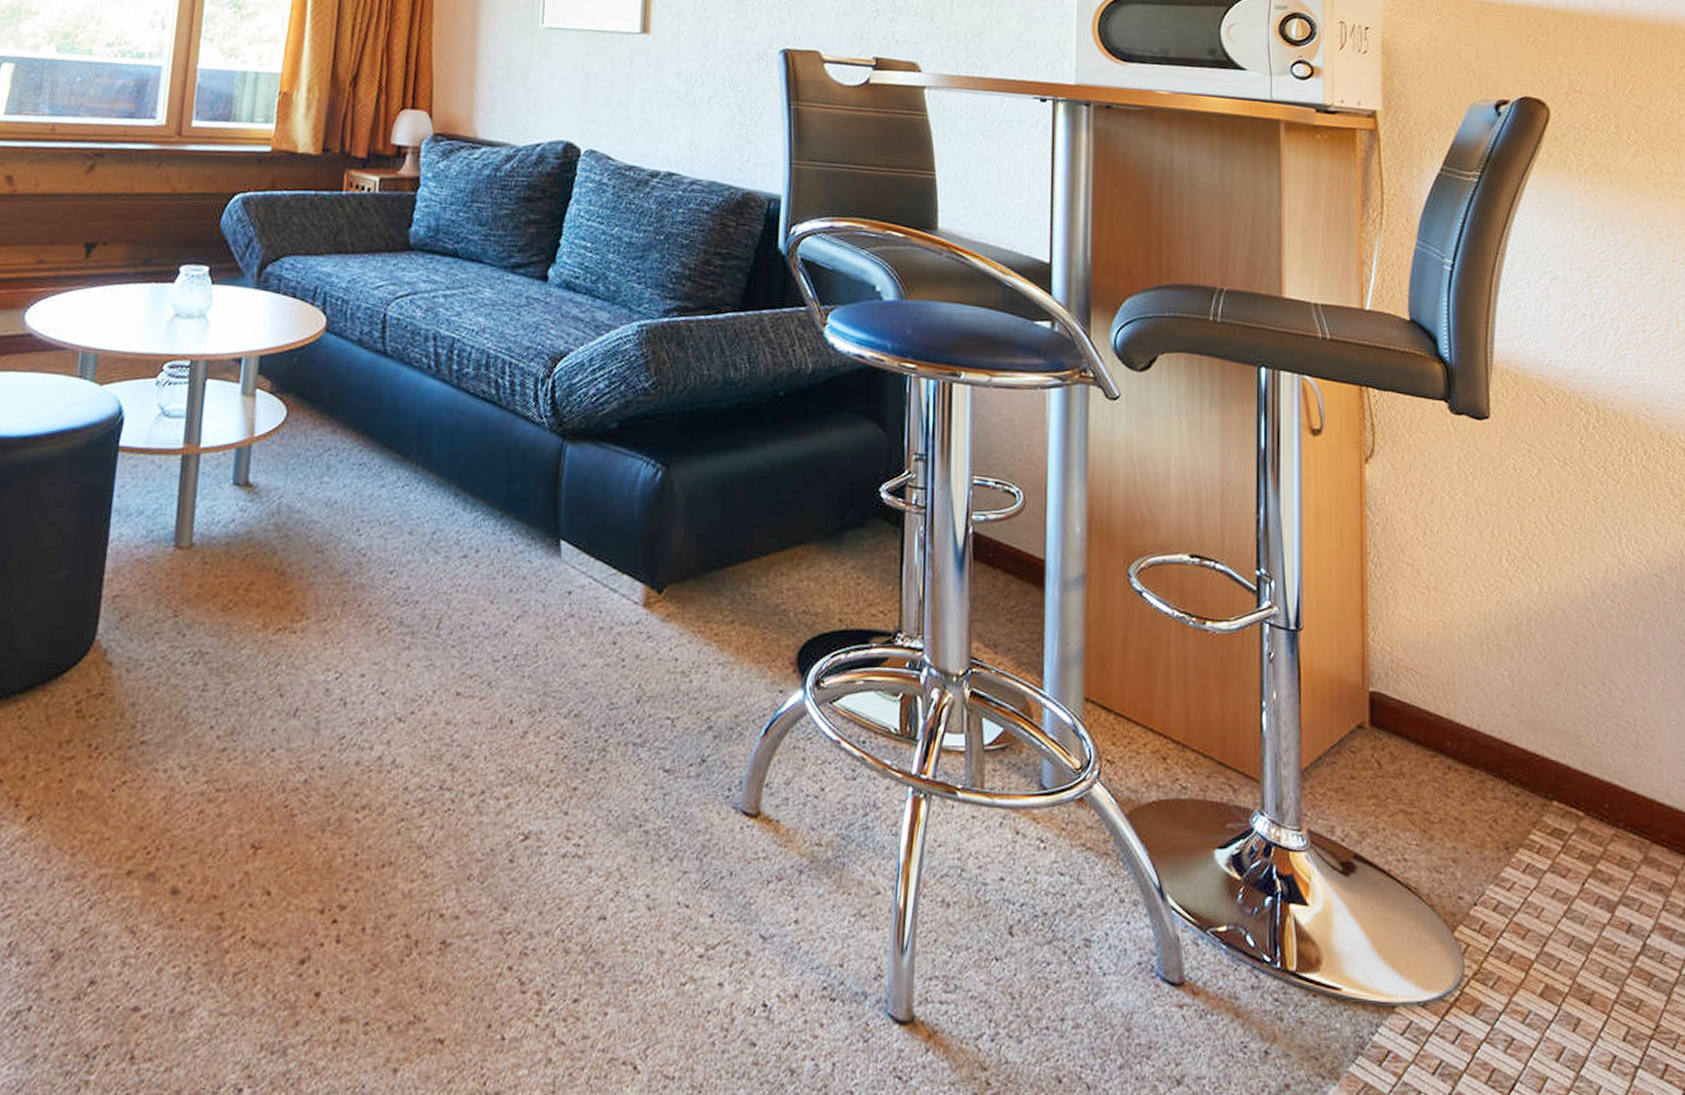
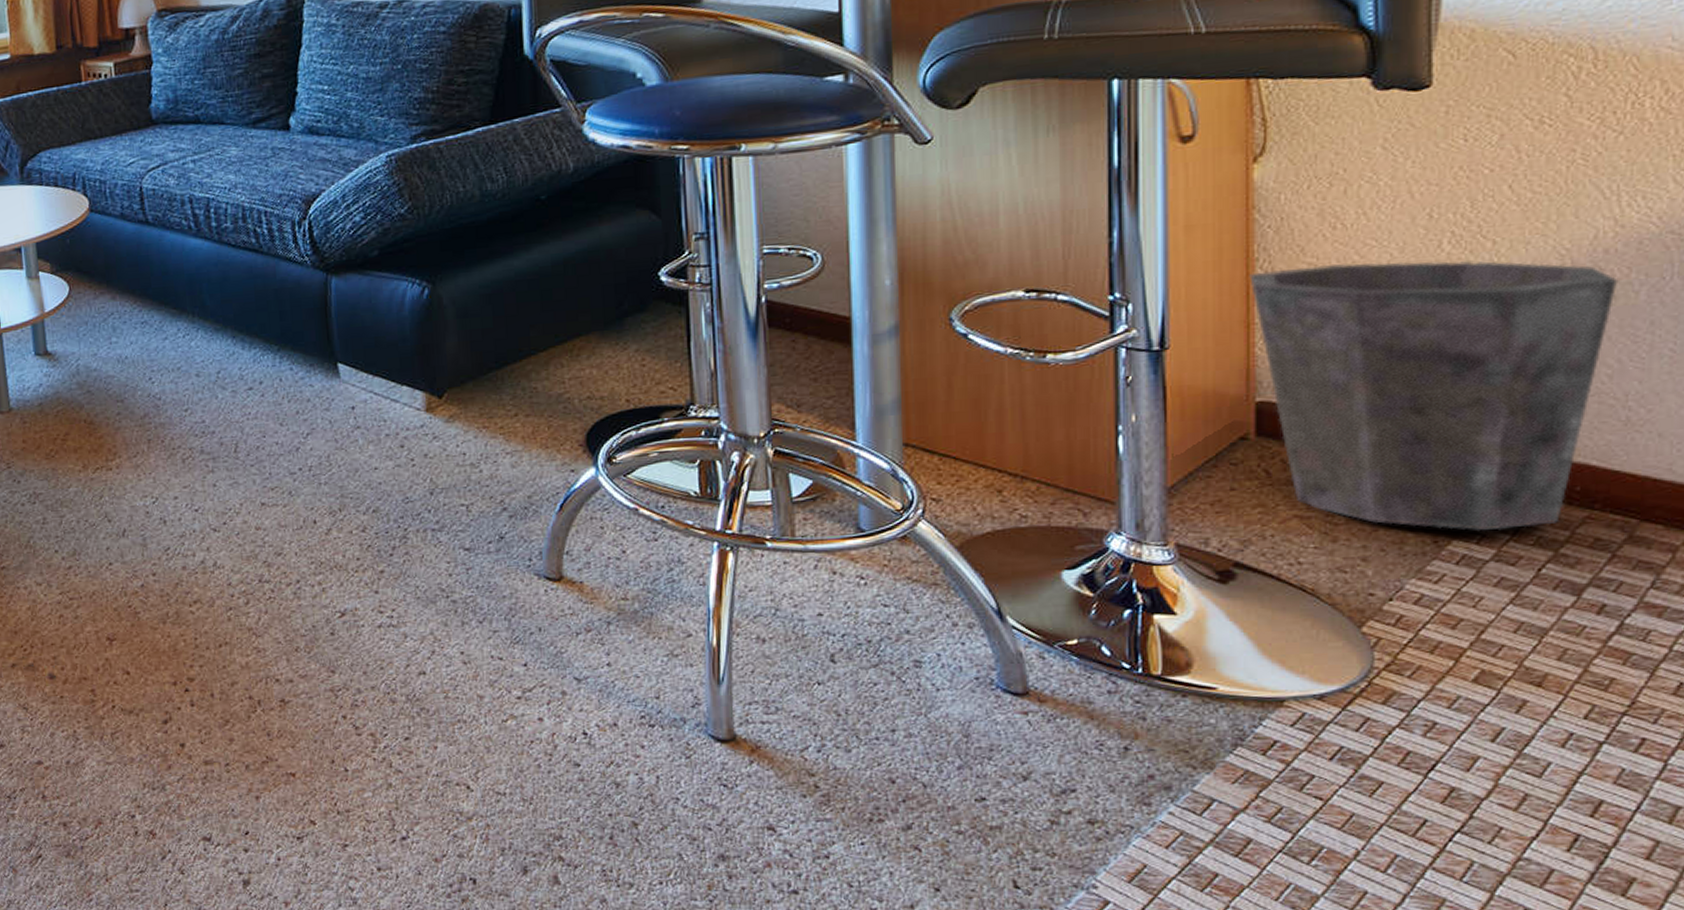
waste bin: none [1363,565,1624,842] -> present [1249,261,1619,532]

